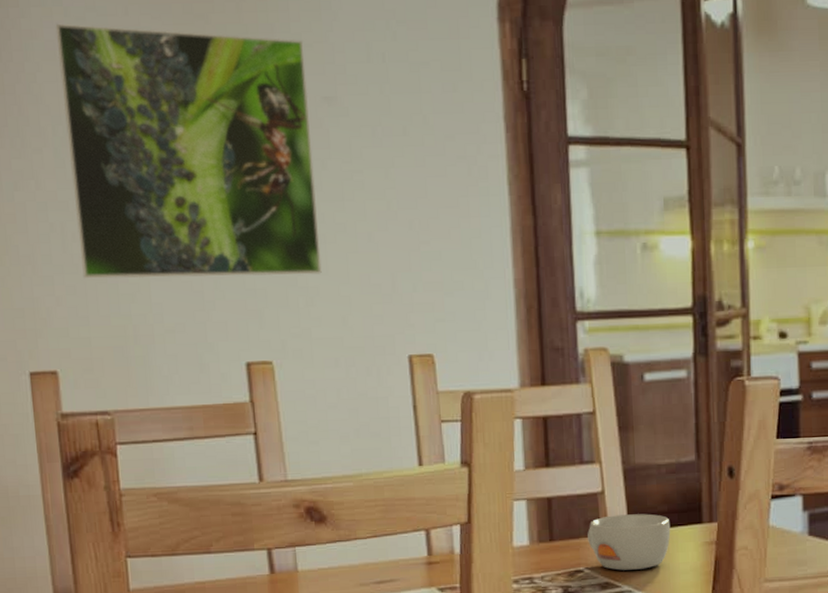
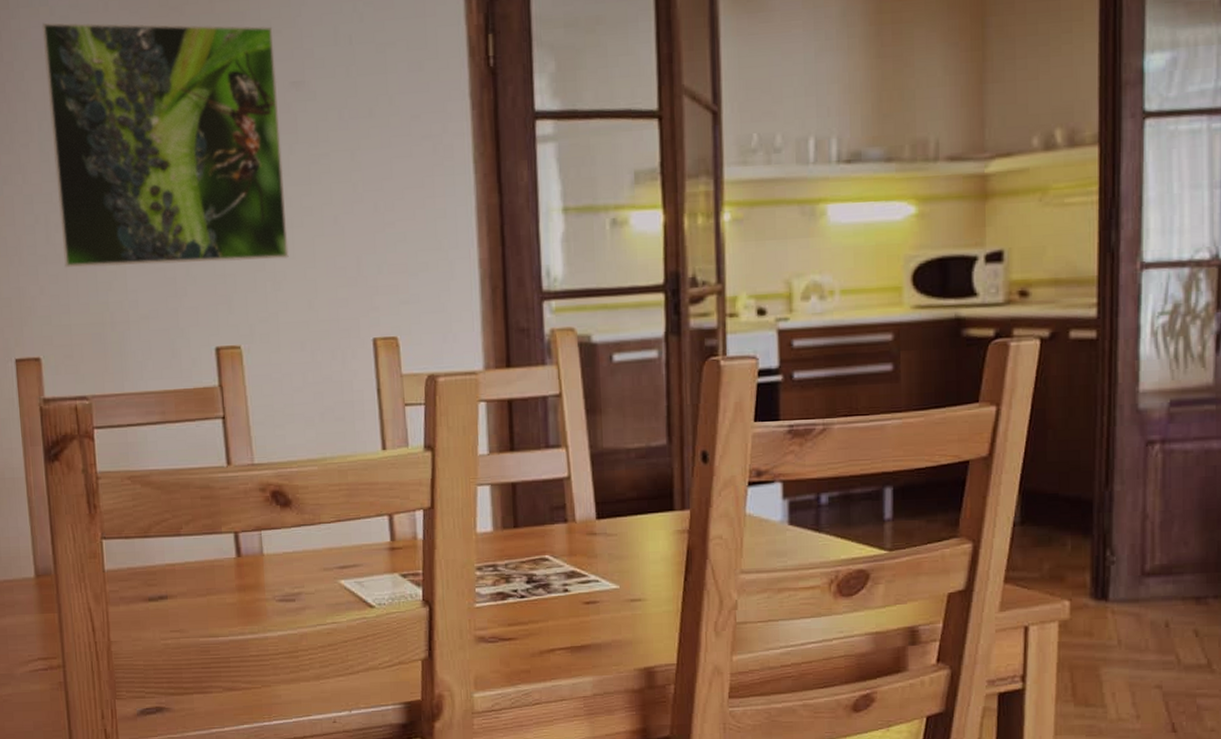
bowl: present [587,513,671,571] -> none [553,500,640,559]

